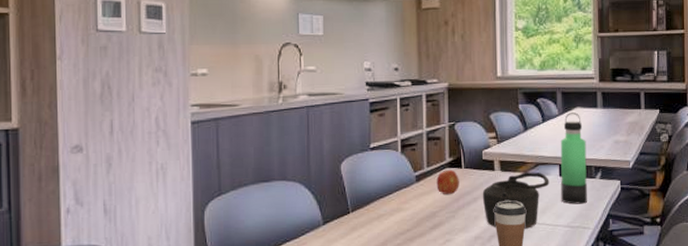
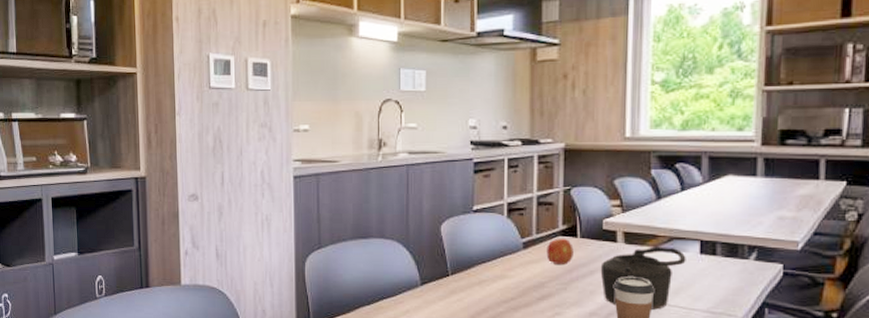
thermos bottle: present [560,112,587,205] -> none [700,181,739,288]

